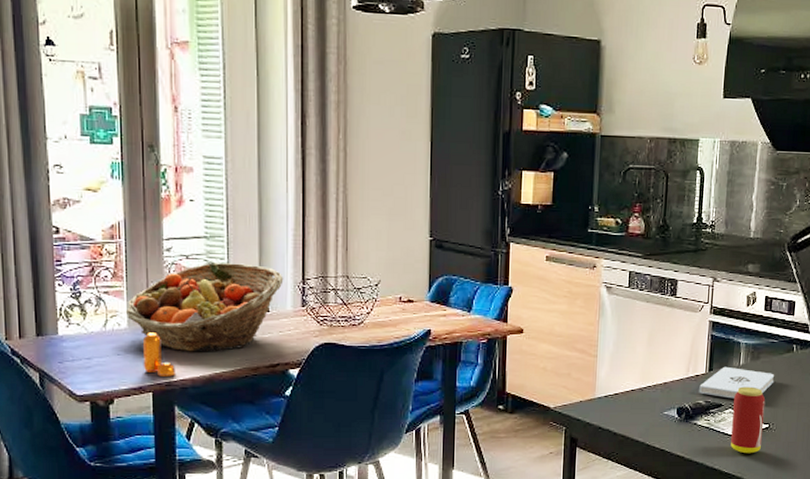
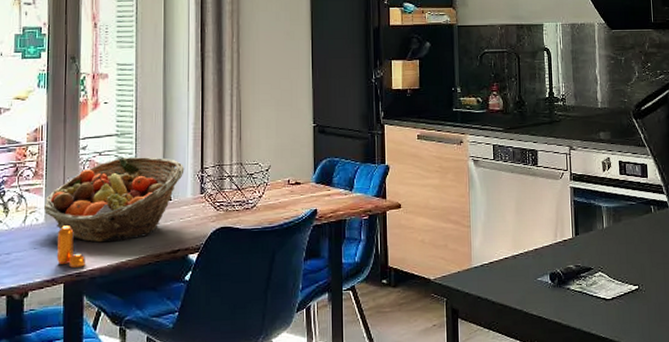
notepad: present [699,366,775,399] -> none [568,230,638,262]
beverage can: present [731,386,766,454] -> none [602,248,634,317]

